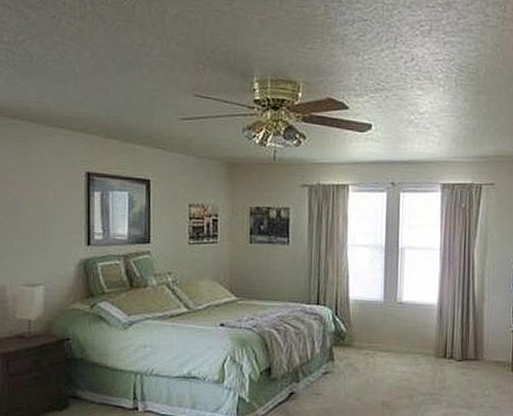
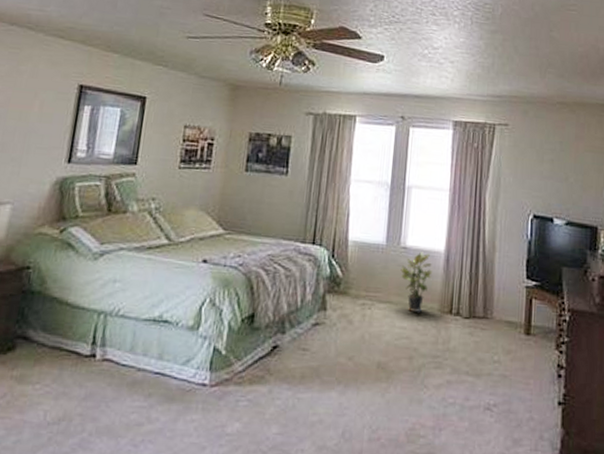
potted plant: none [398,306,427,358] -> present [400,252,433,312]

